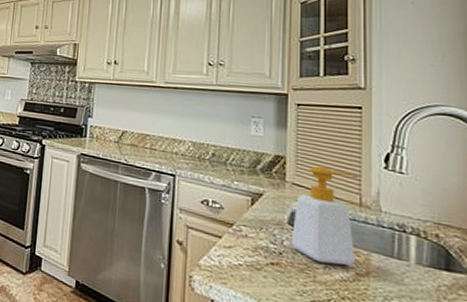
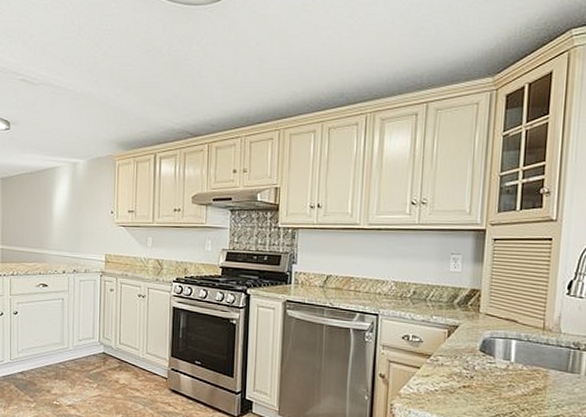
soap bottle: present [291,166,359,266] -> none [481,296,545,383]

